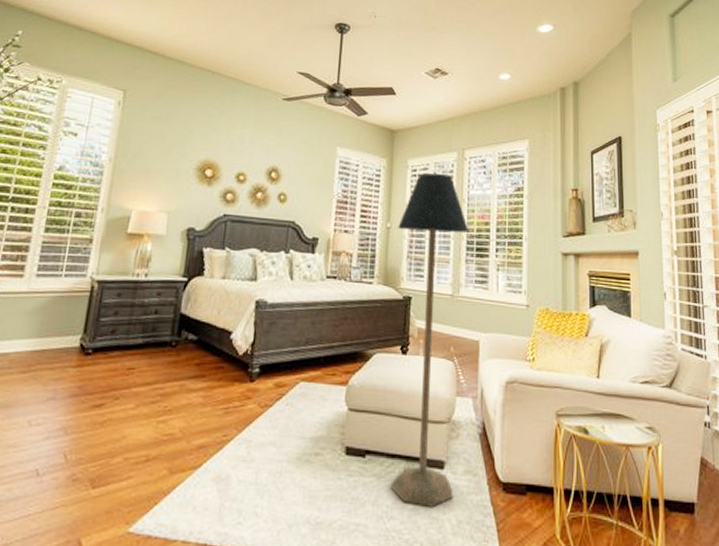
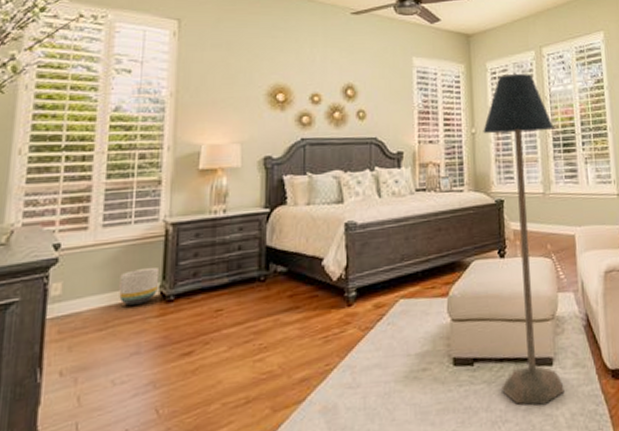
planter: none [43,319,83,353] -> present [119,267,160,305]

